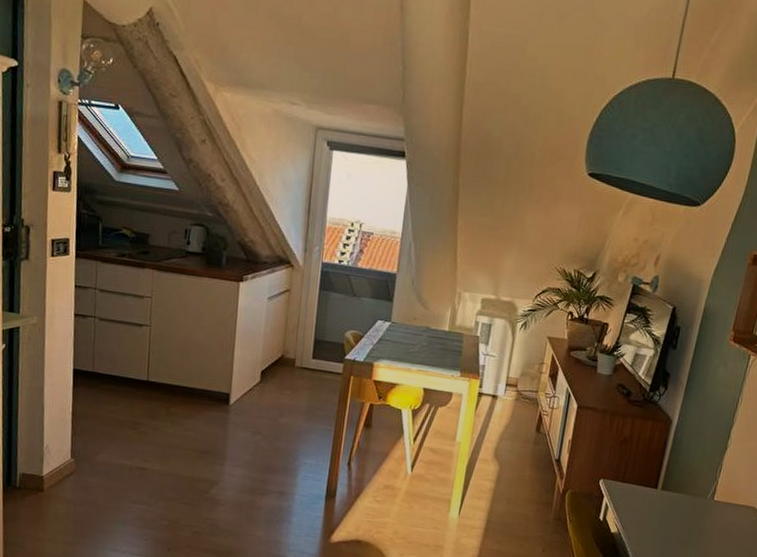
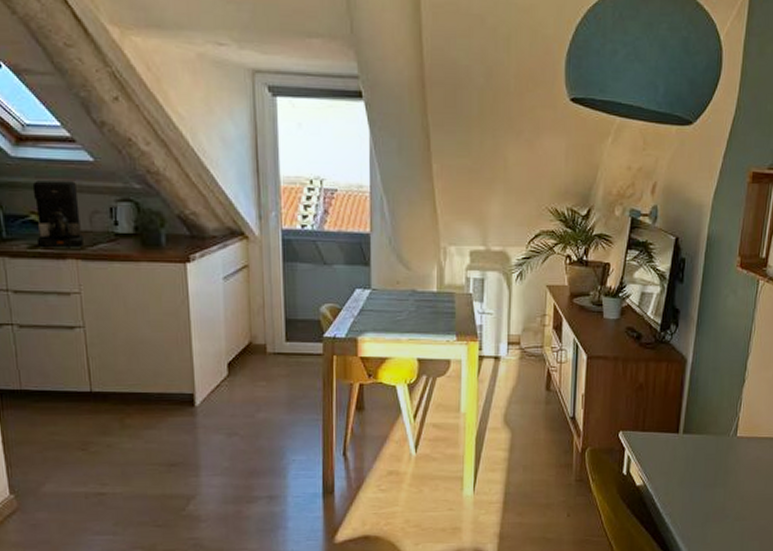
coffee maker: none [124,202,162,260] -> present [32,180,83,248]

